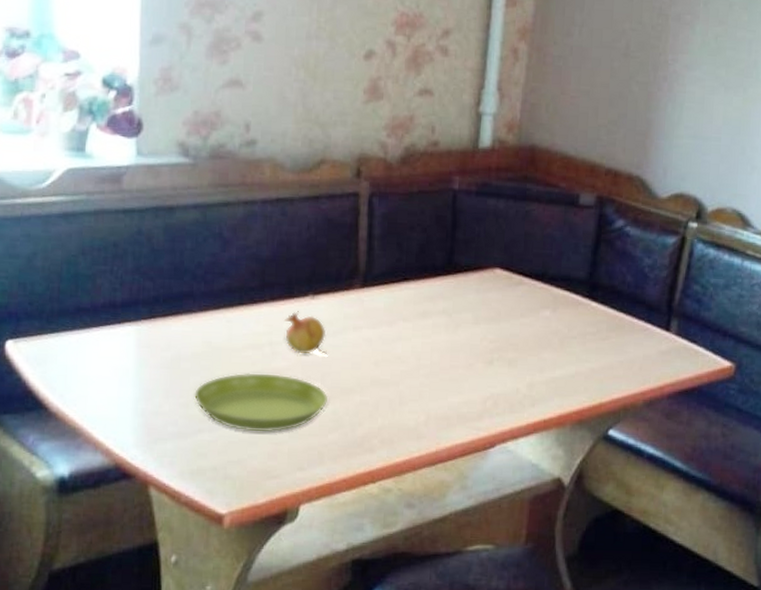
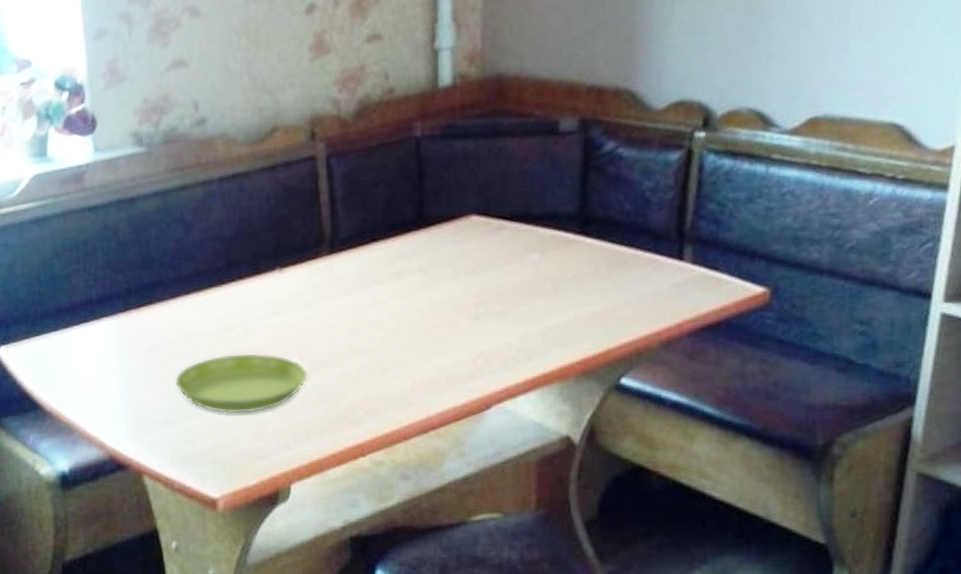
fruit: present [284,311,327,355] -> none [254,287,301,331]

